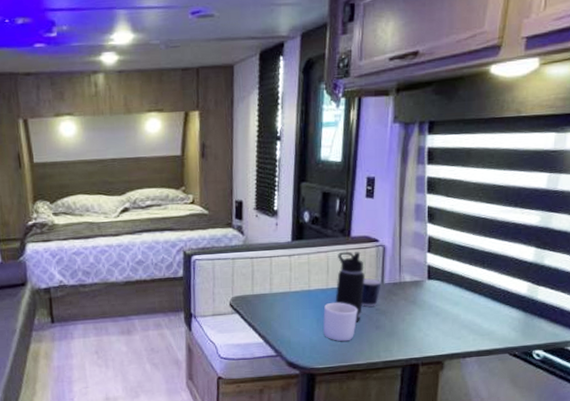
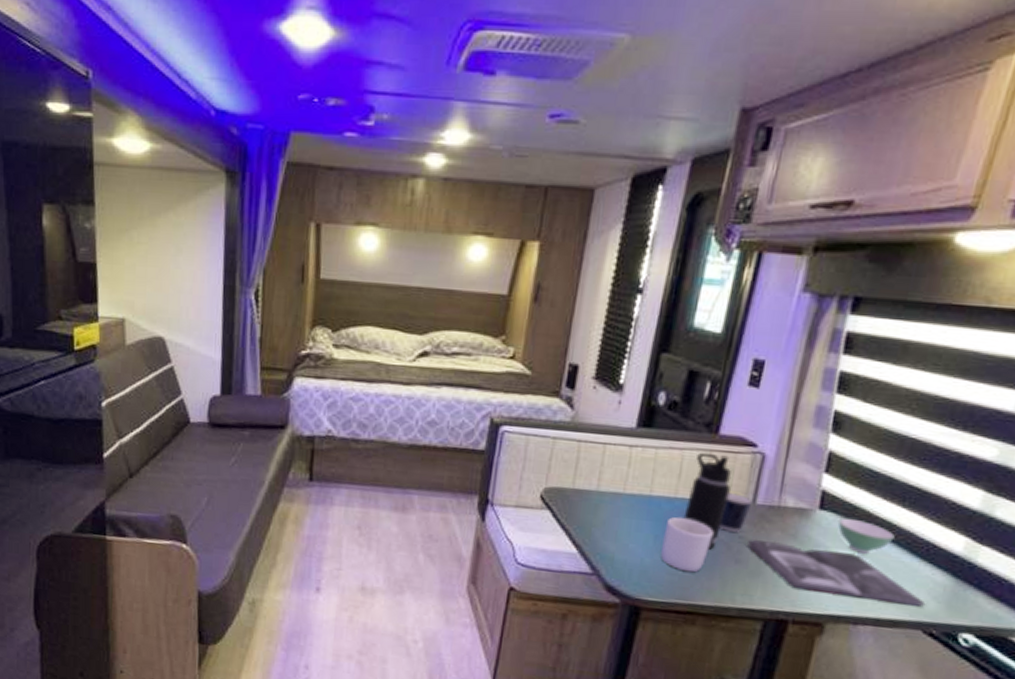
magazine: none [383,306,508,339] -> present [747,540,926,607]
bowl: none [441,282,481,306] -> present [837,517,895,554]

